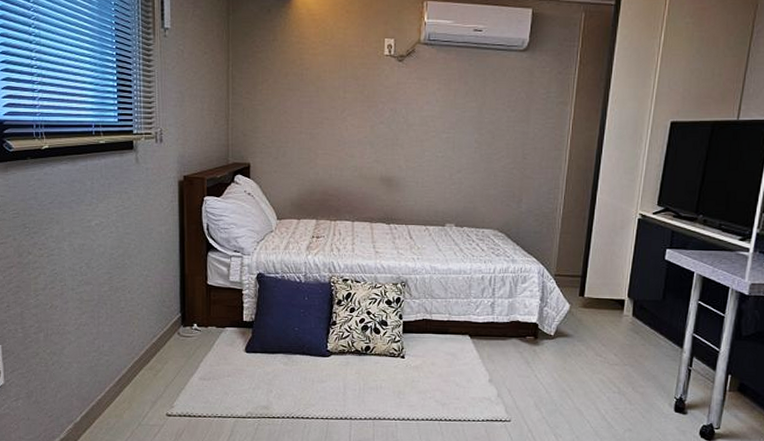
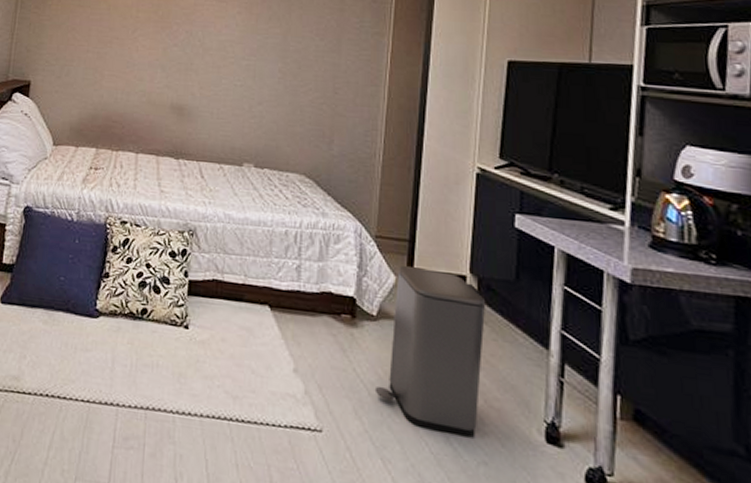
pedal bin: none [551,296,639,414] -> present [374,266,486,438]

